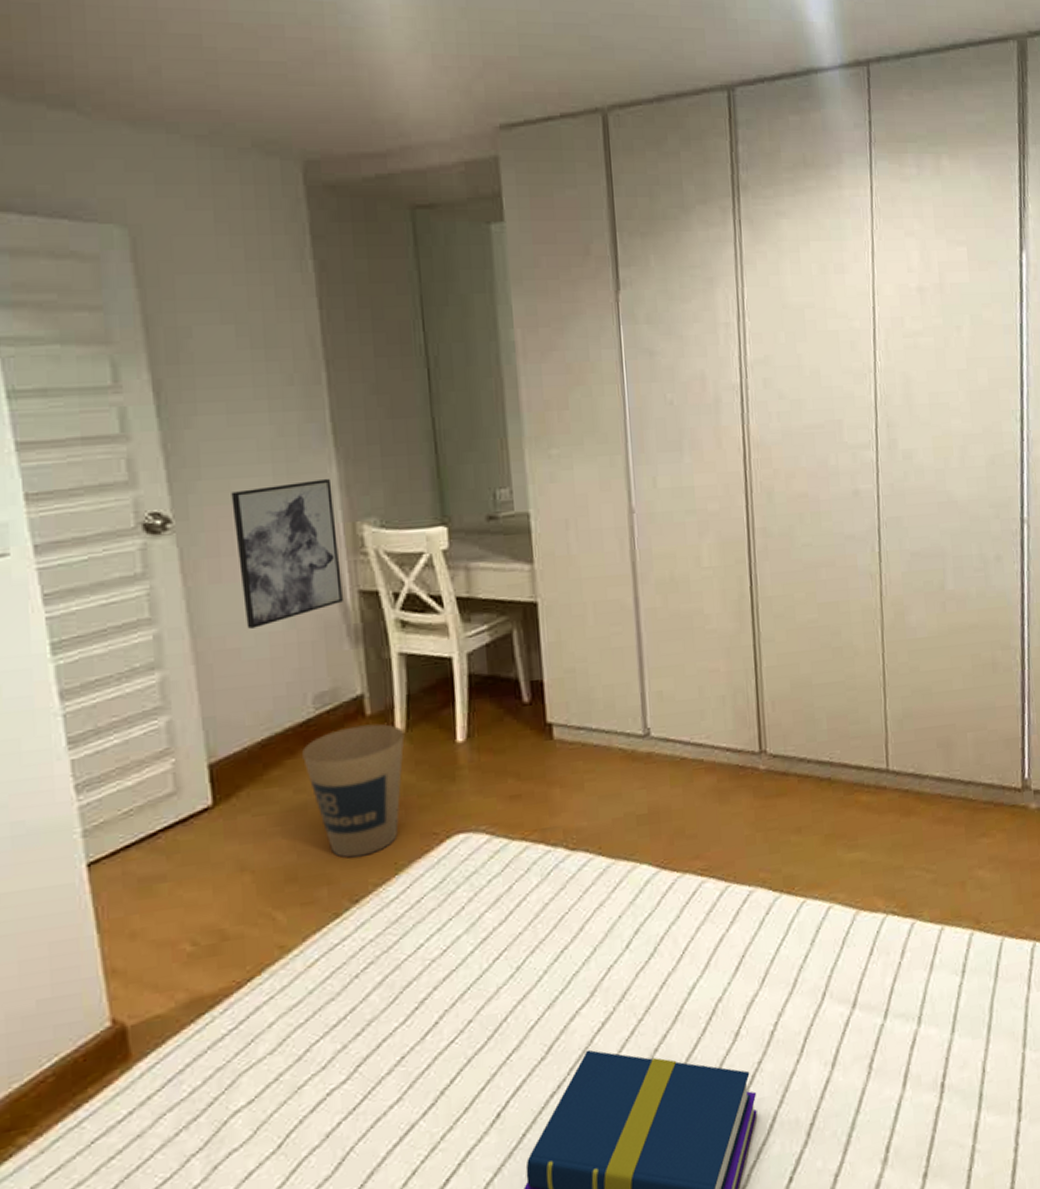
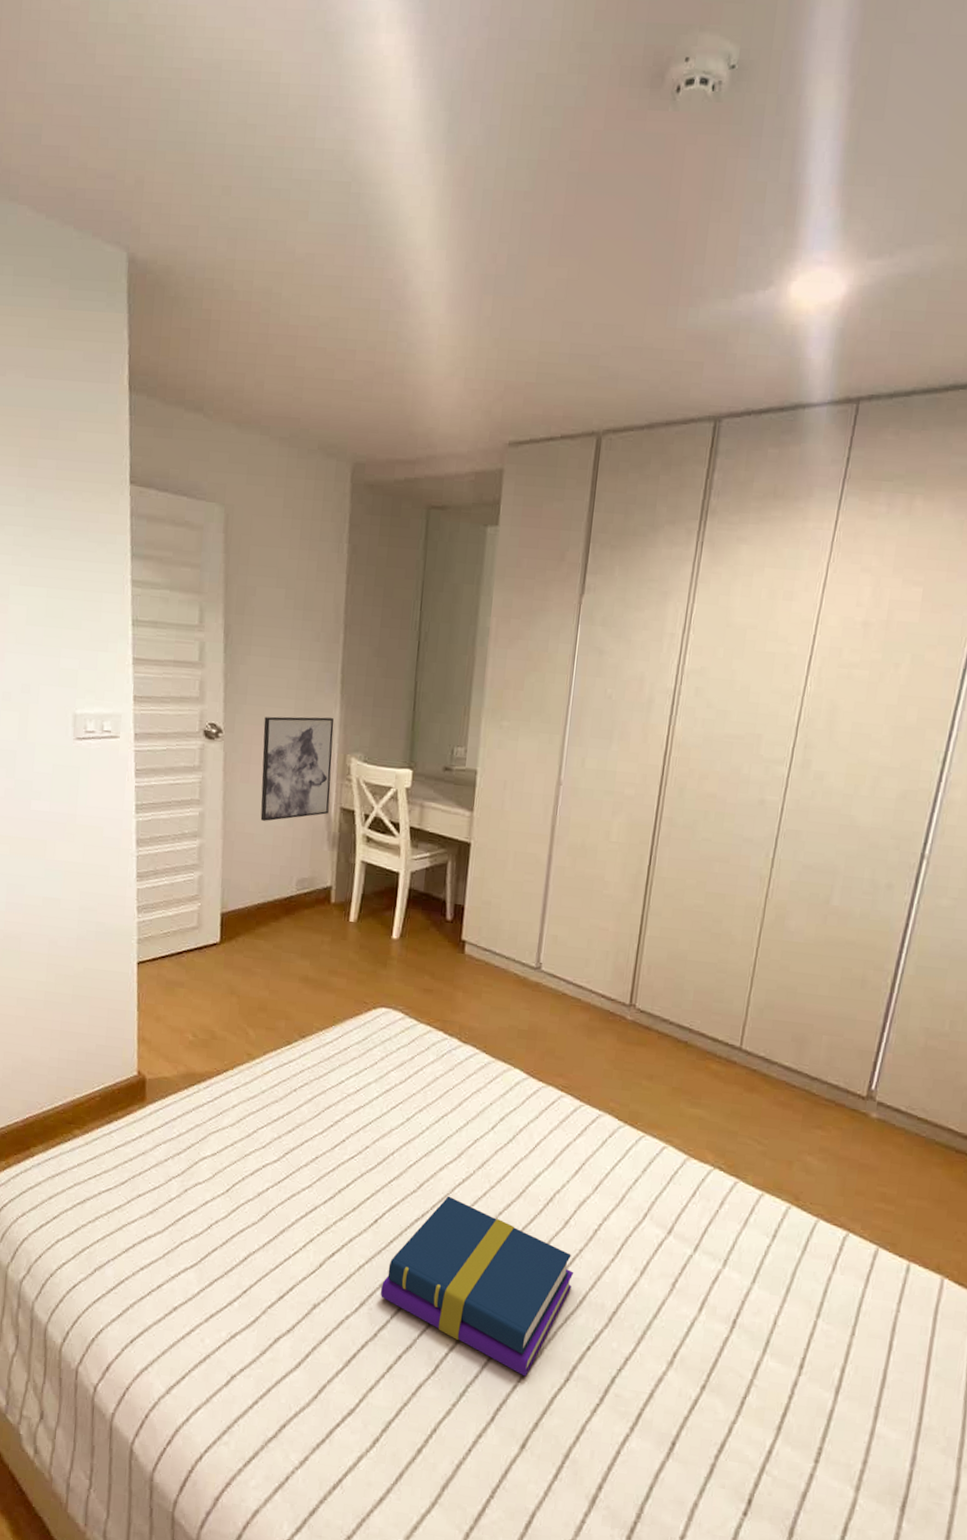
trash can: present [302,723,405,858] -> none [283,908,356,1006]

